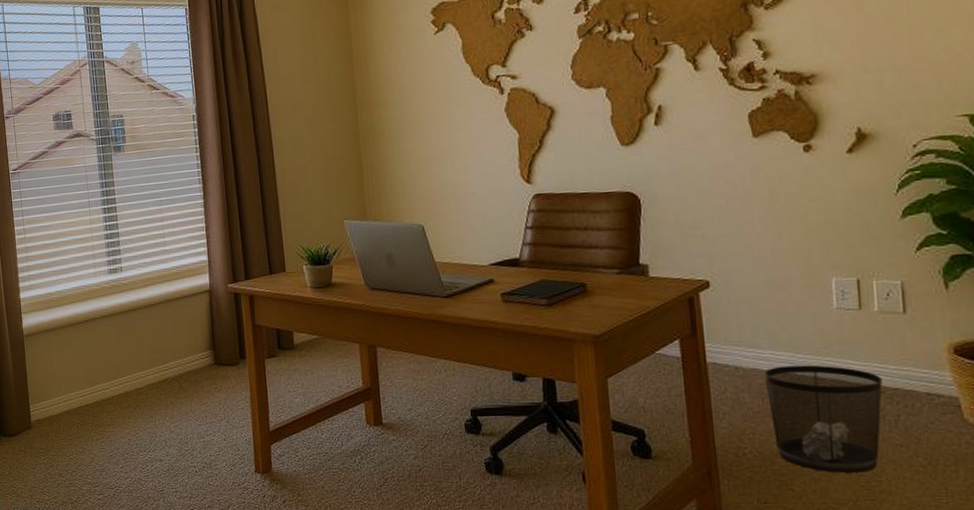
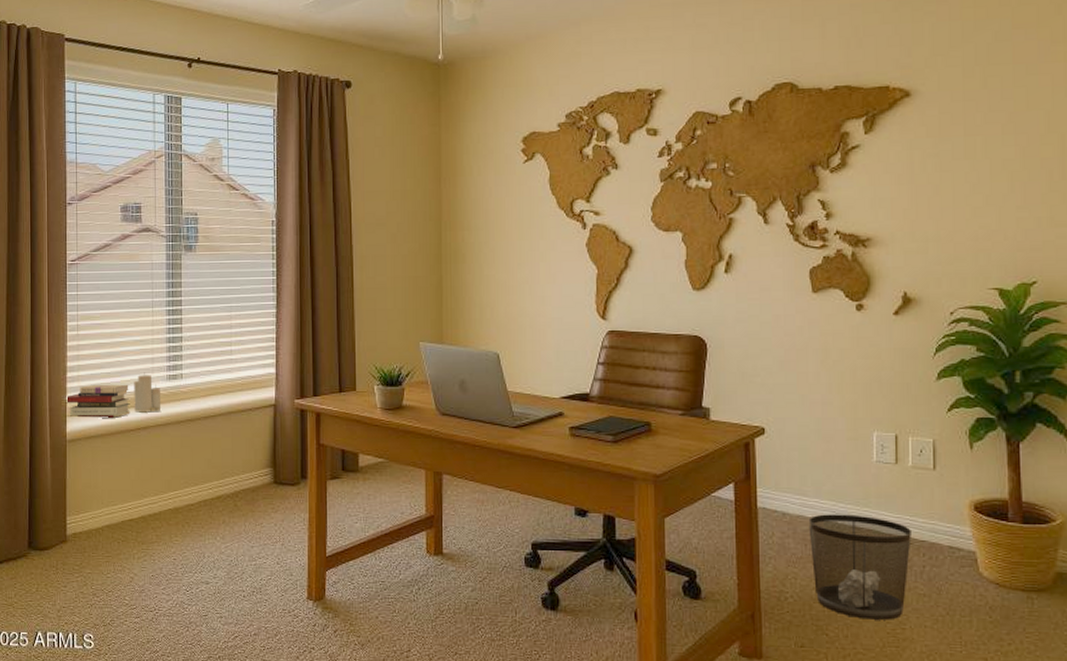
books: none [19,280,78,314] -> present [65,384,130,418]
candle: none [79,268,106,306] -> present [134,372,162,413]

